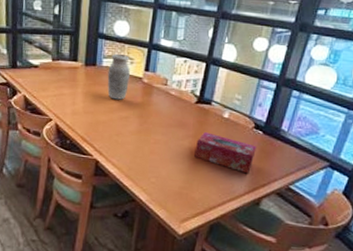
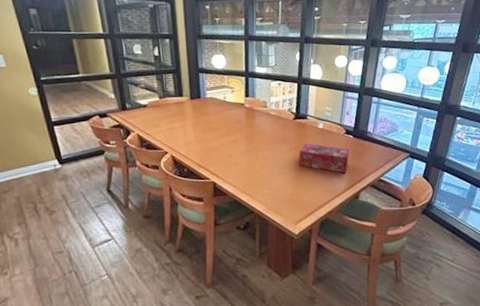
vase: present [107,54,130,100] -> none [212,85,233,126]

